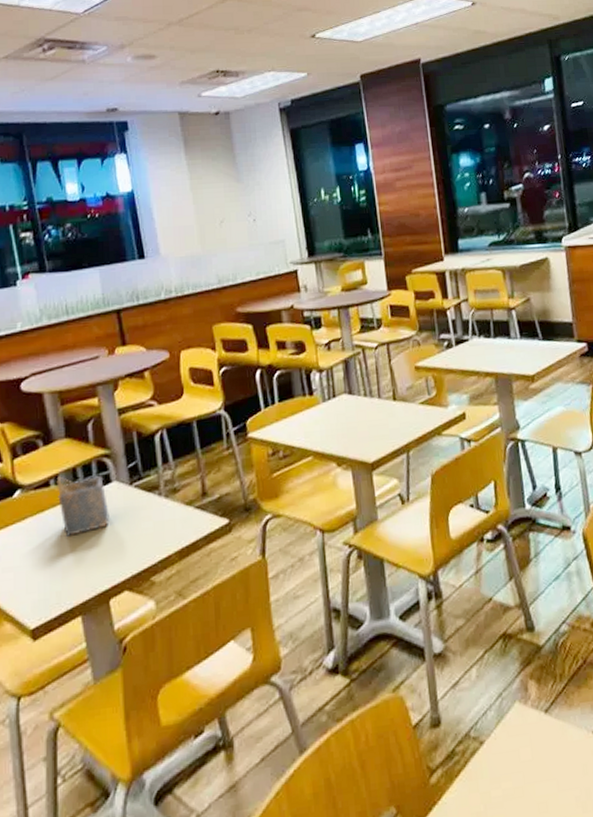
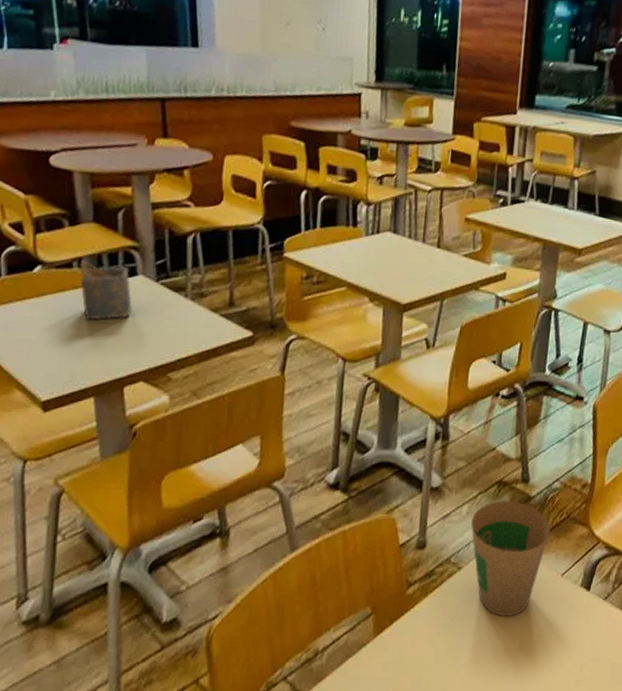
paper cup: none [483,654,570,793] -> present [471,500,551,616]

